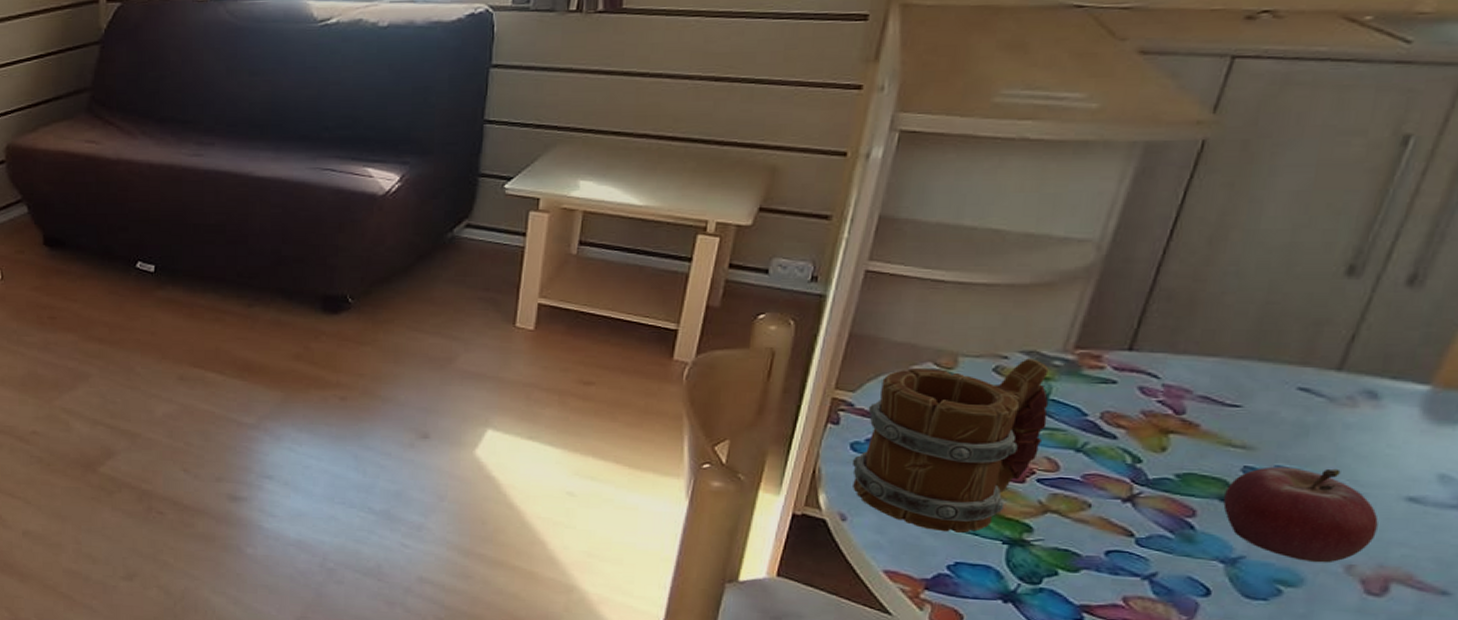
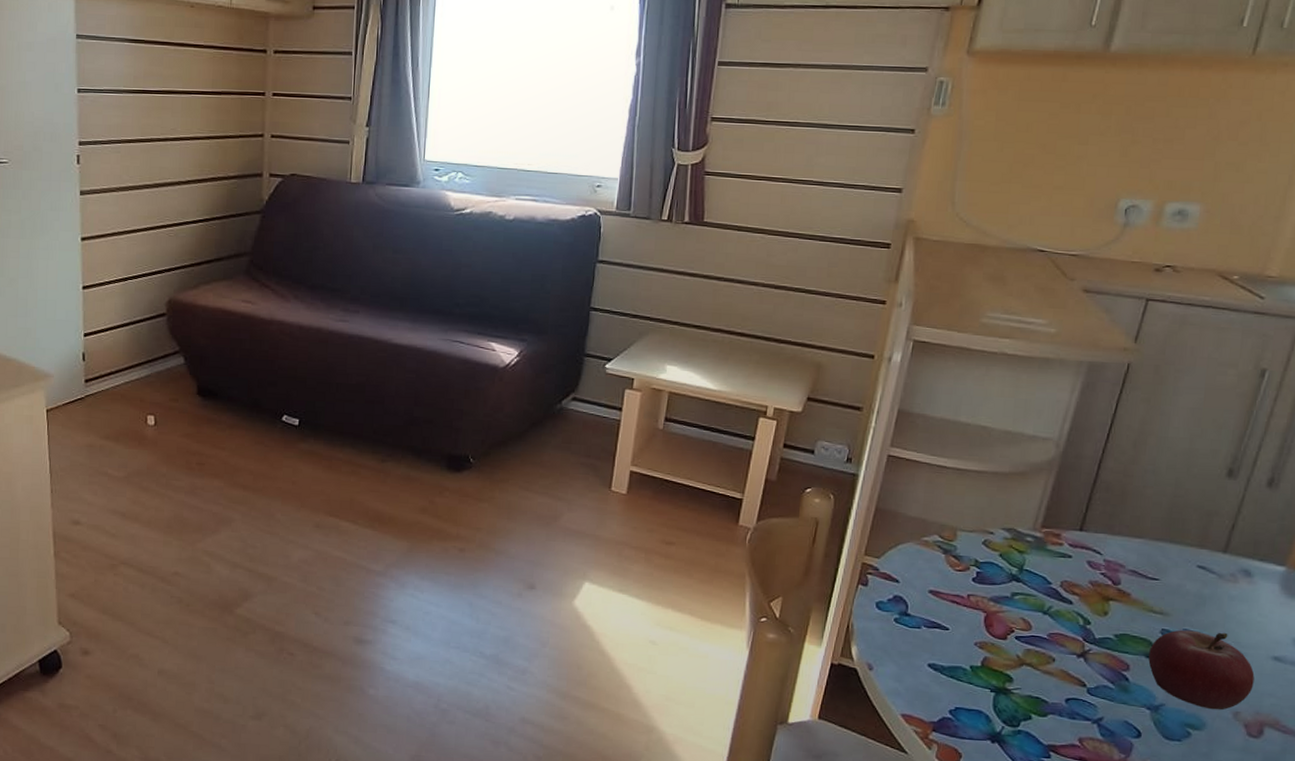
mug: present [852,359,1049,533] -> none [877,534,1023,682]

